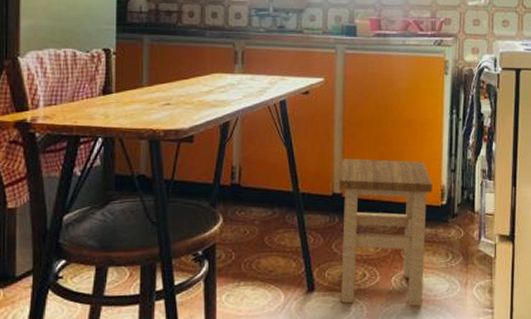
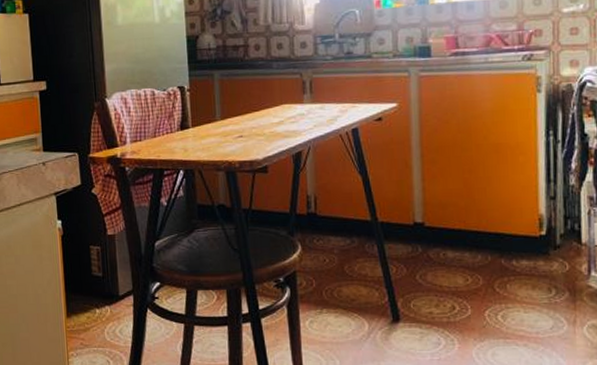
stool: present [339,158,433,307] -> none [420,186,529,344]

